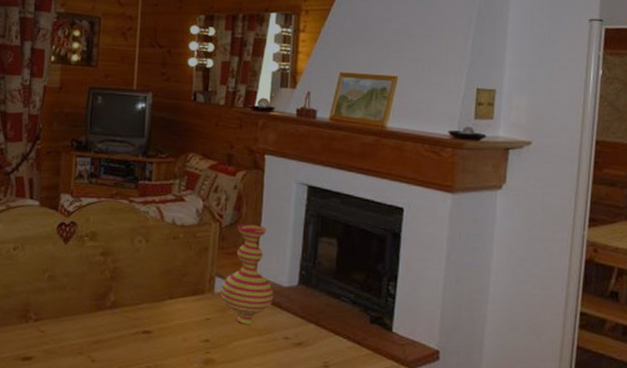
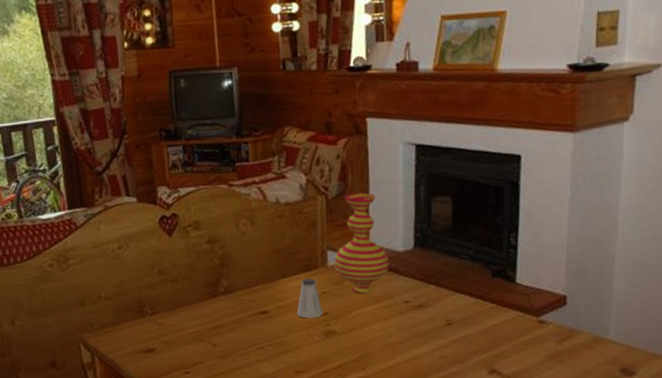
saltshaker: none [179,302,205,344] -> present [296,278,323,319]

